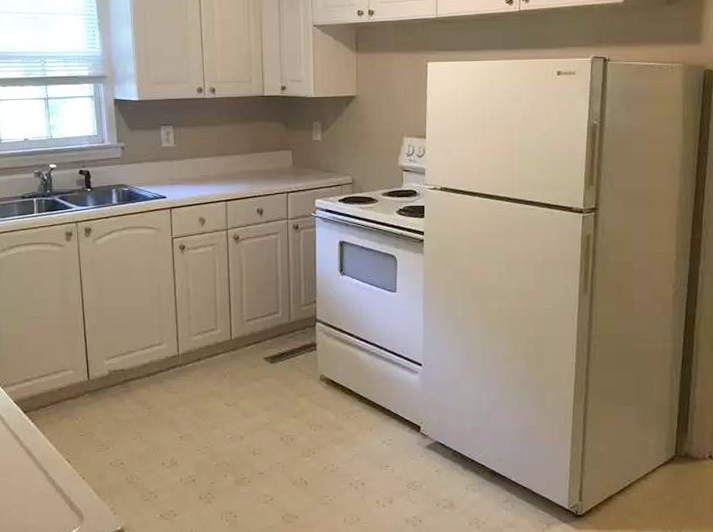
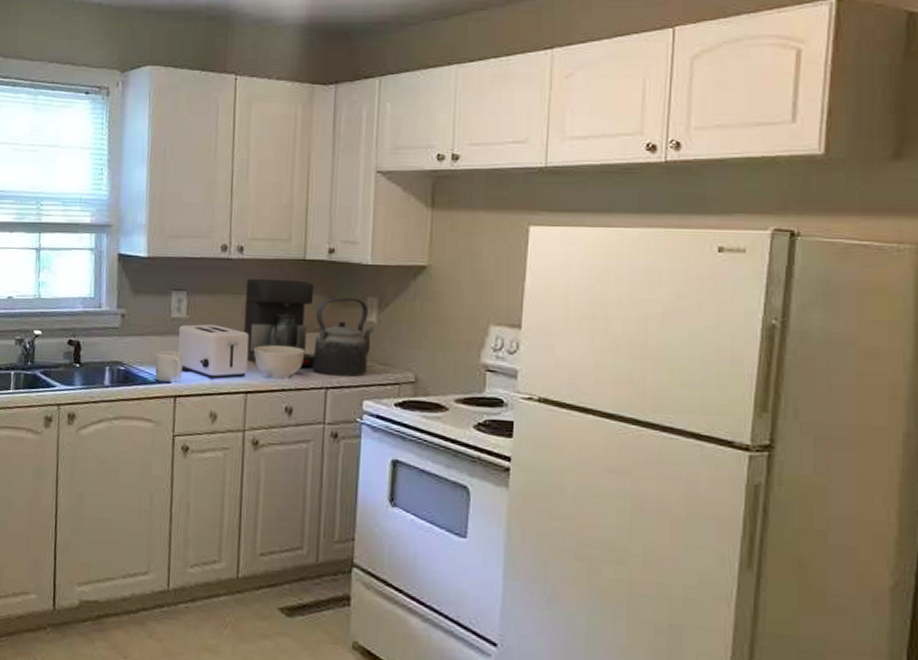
mug: none [151,172,175,197] -> present [154,350,184,382]
toaster: none [169,150,226,193] -> present [177,323,250,380]
coffee maker: none [219,112,277,178] -> present [243,278,315,367]
bowl: none [229,163,269,188] -> present [253,345,305,379]
kettle: none [275,123,320,184] -> present [312,297,375,377]

